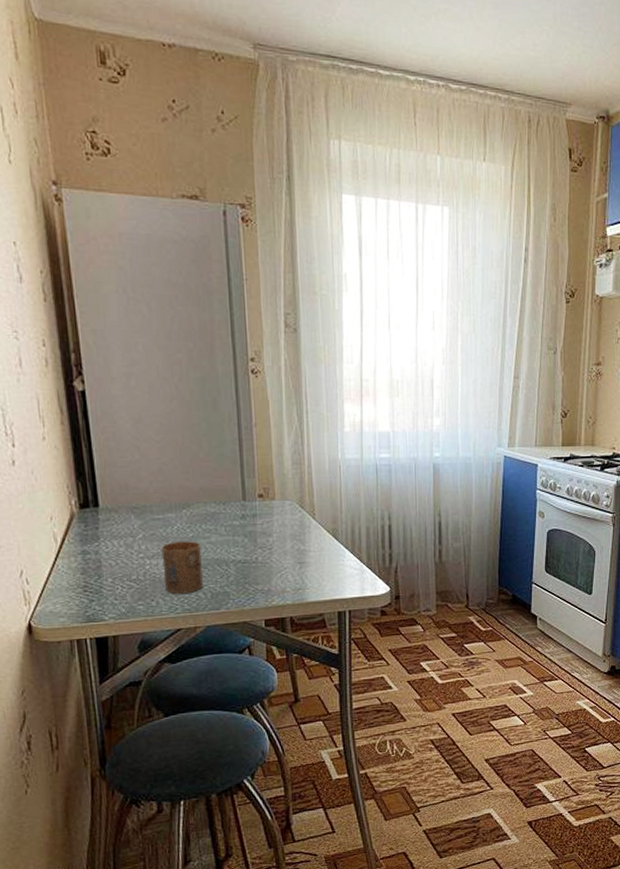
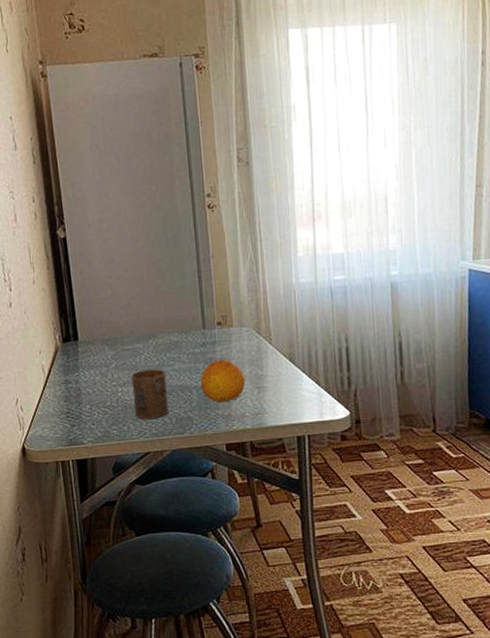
fruit: none [238,533,287,576] -> present [200,359,246,402]

